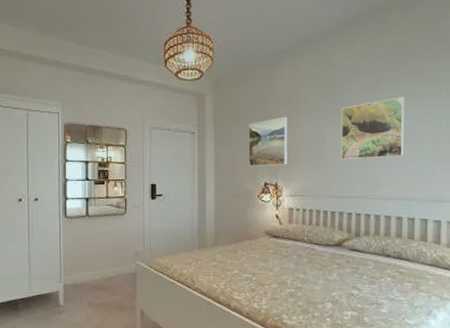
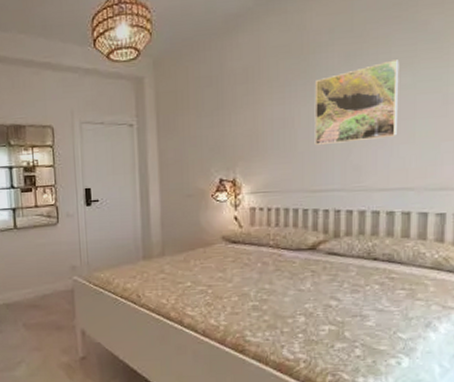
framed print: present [248,116,287,167] -> none [197,96,247,161]

